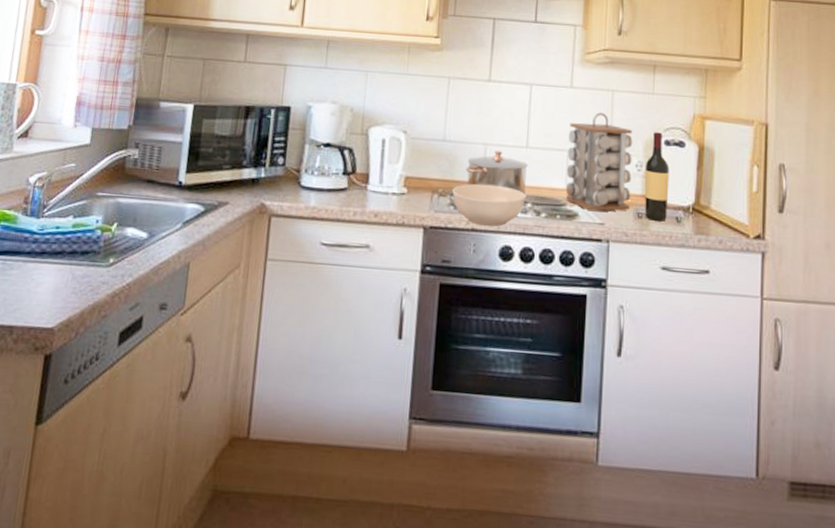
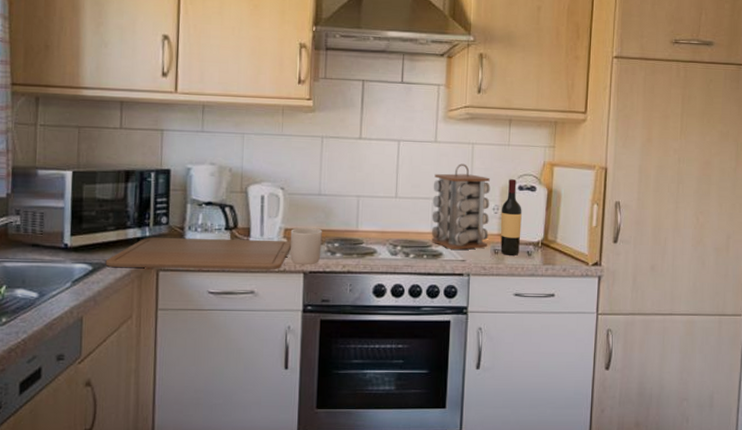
chopping board: none [217,179,413,223] -> present [105,237,292,270]
mug: none [410,176,445,220] -> present [290,228,322,265]
bowl: present [452,183,526,227] -> none [329,231,396,269]
cooking pot: present [465,150,528,194] -> none [340,201,397,238]

